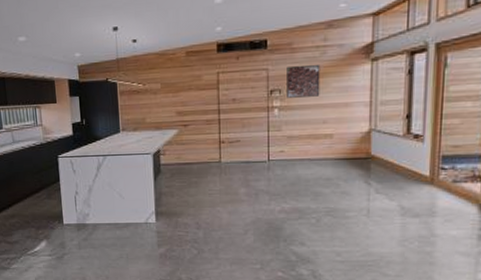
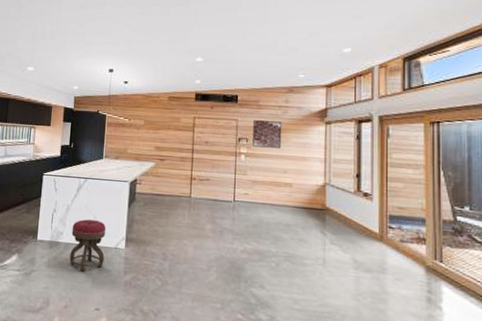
stool: none [97,198,136,250] -> present [69,219,107,272]

